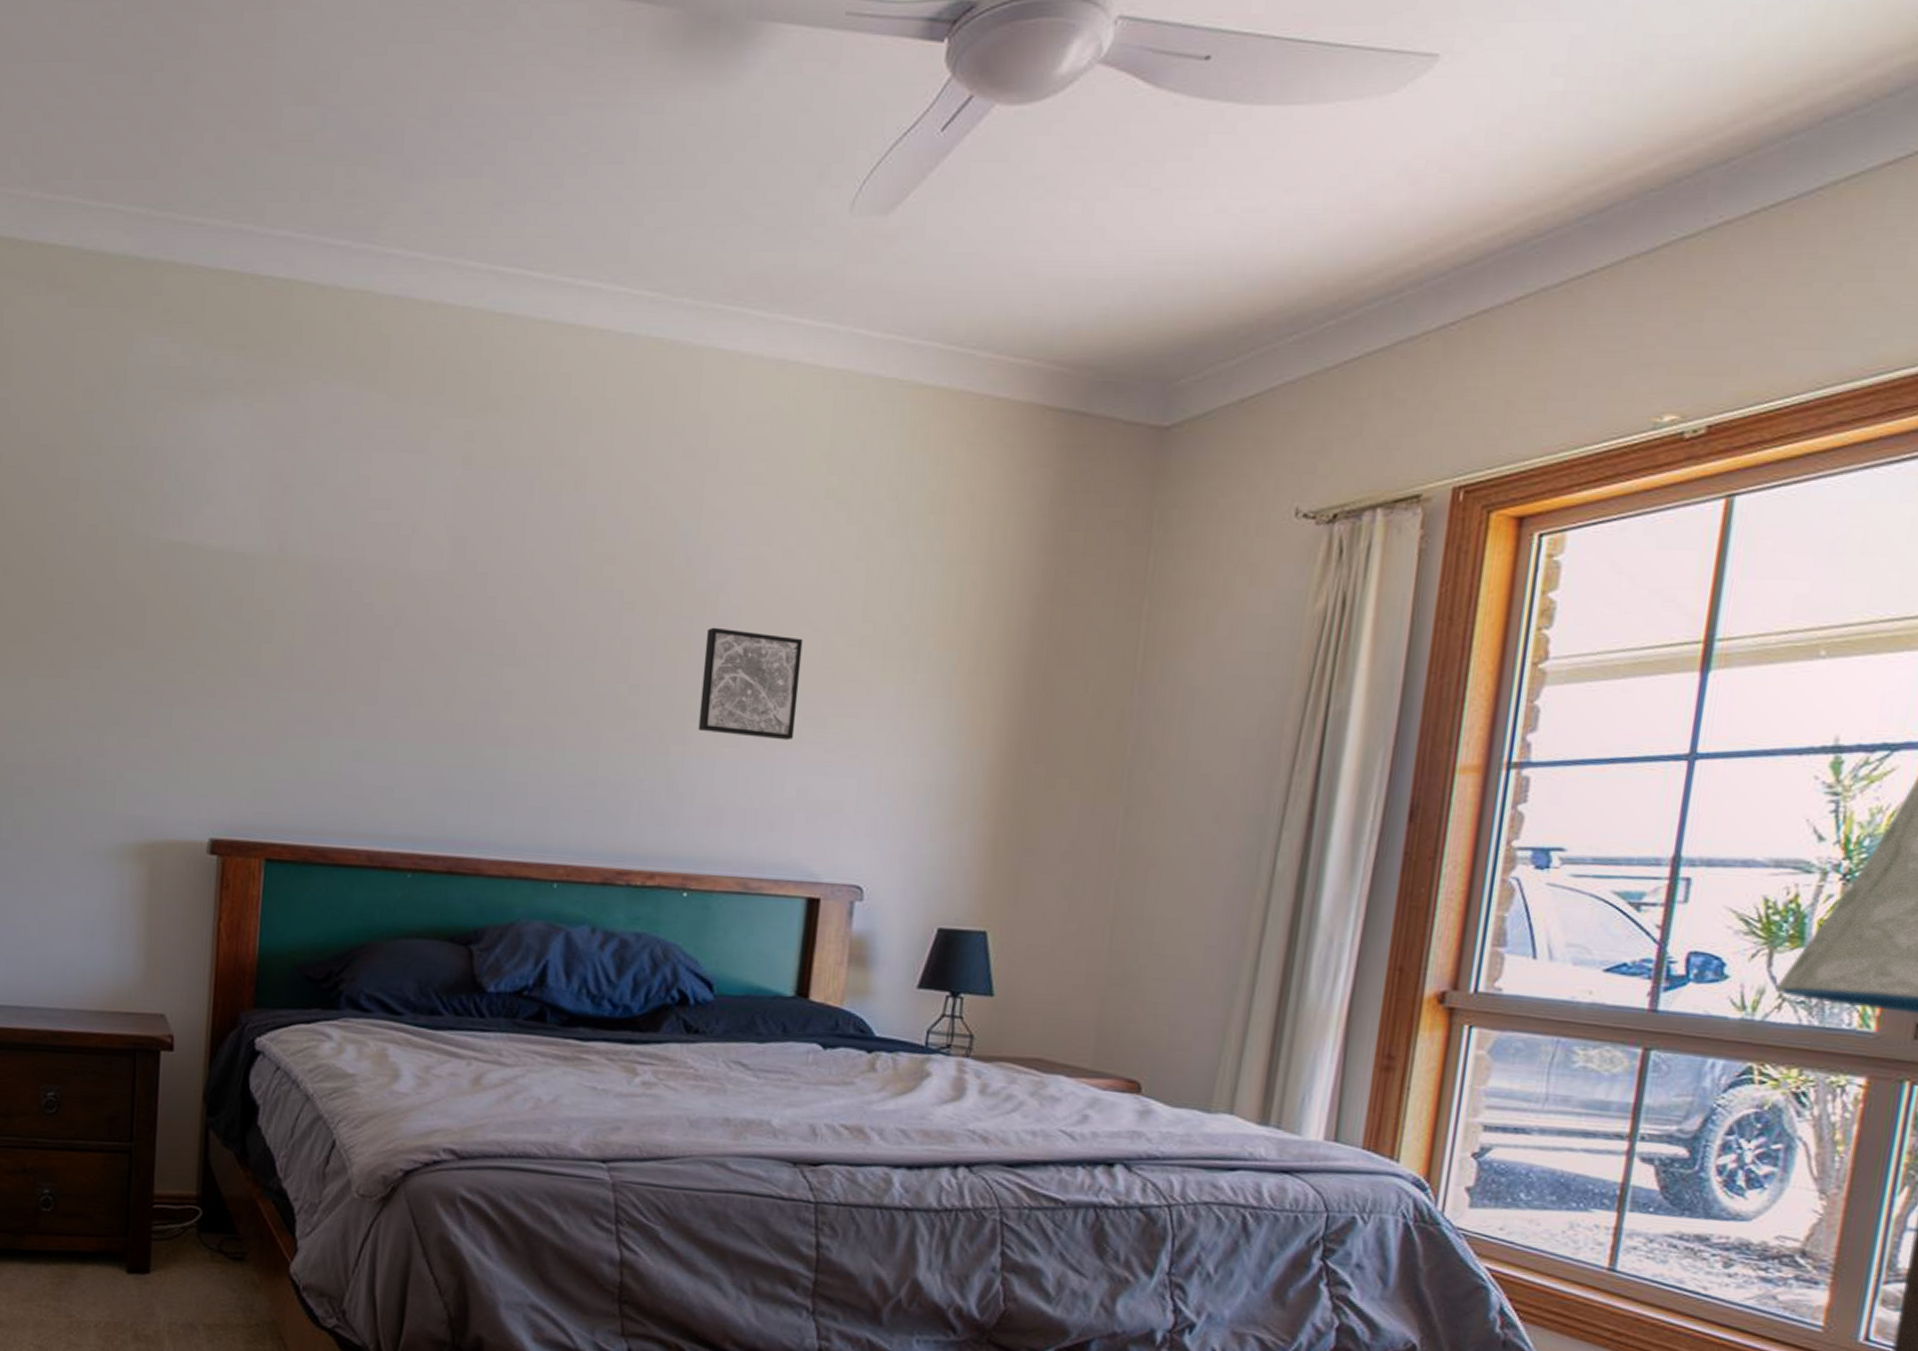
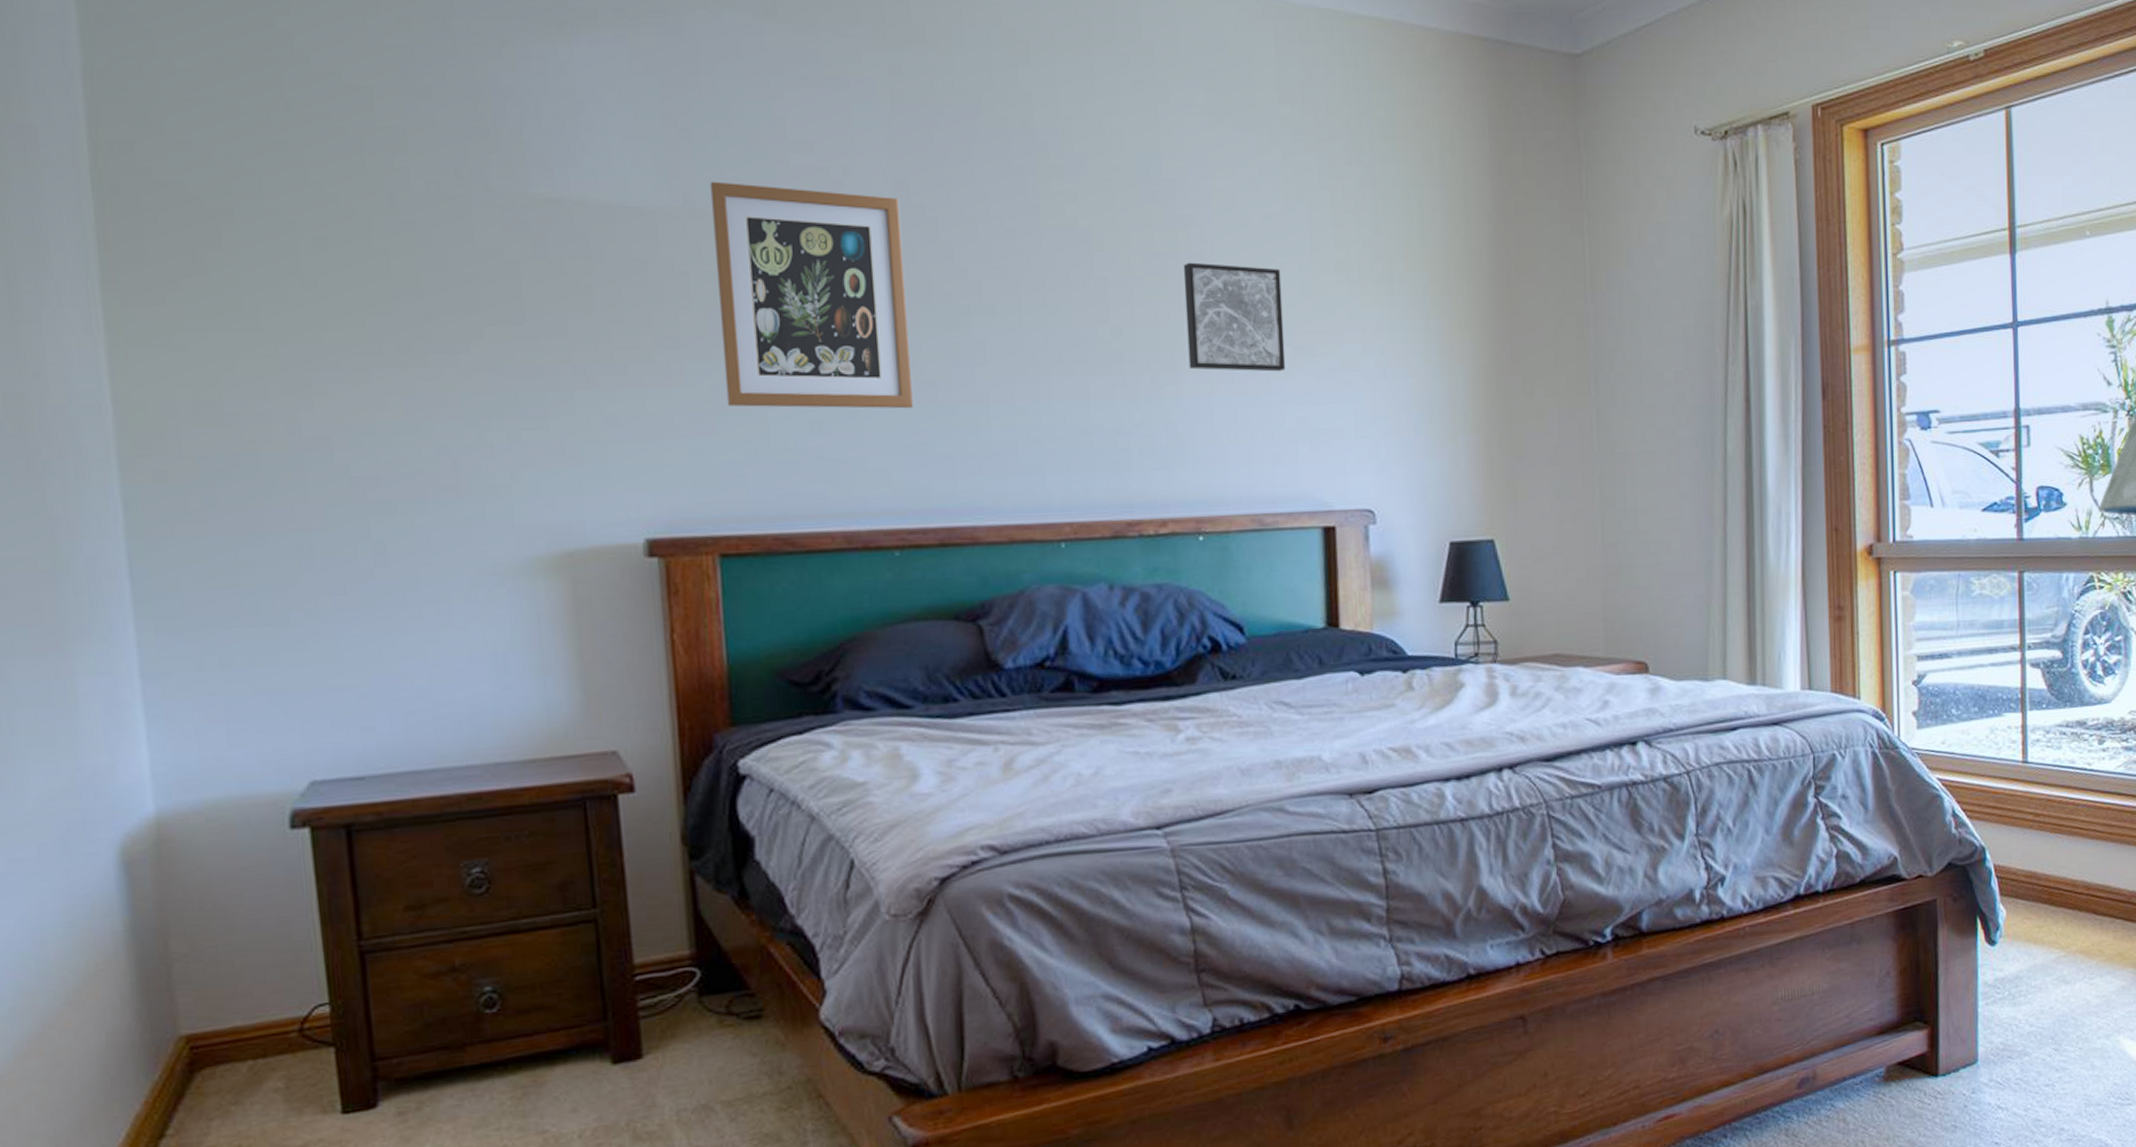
wall art: none [289,532,456,746] -> present [709,181,913,409]

